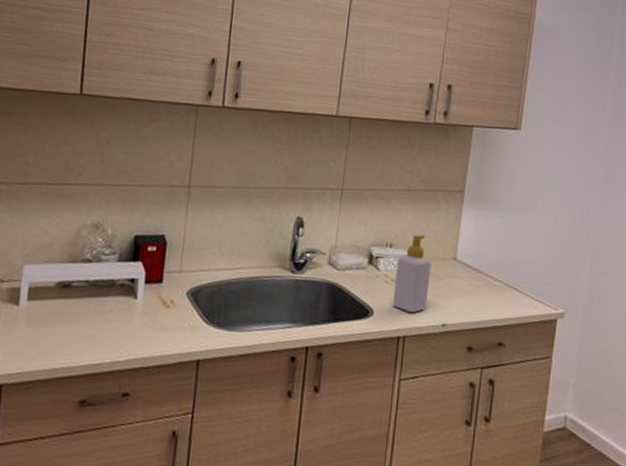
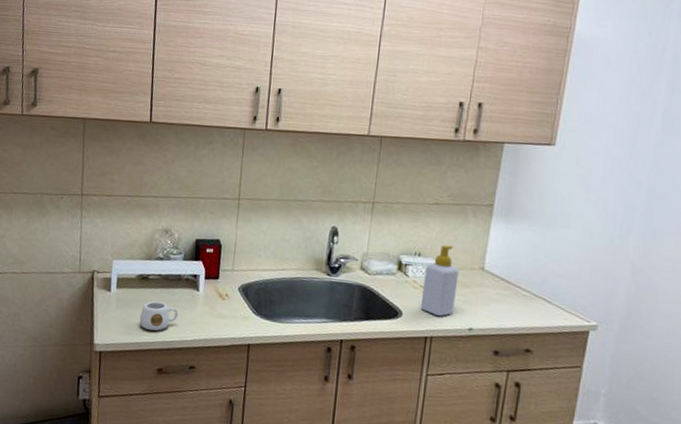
mug: none [57,313,110,352] -> present [139,301,179,331]

